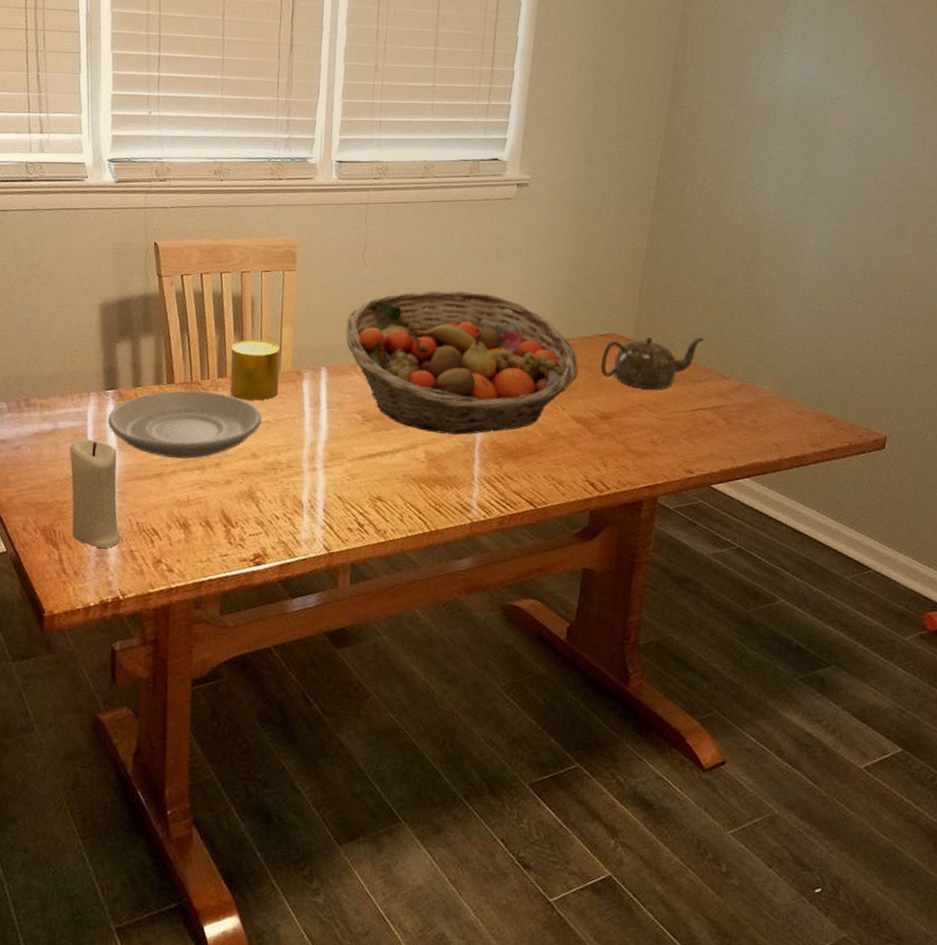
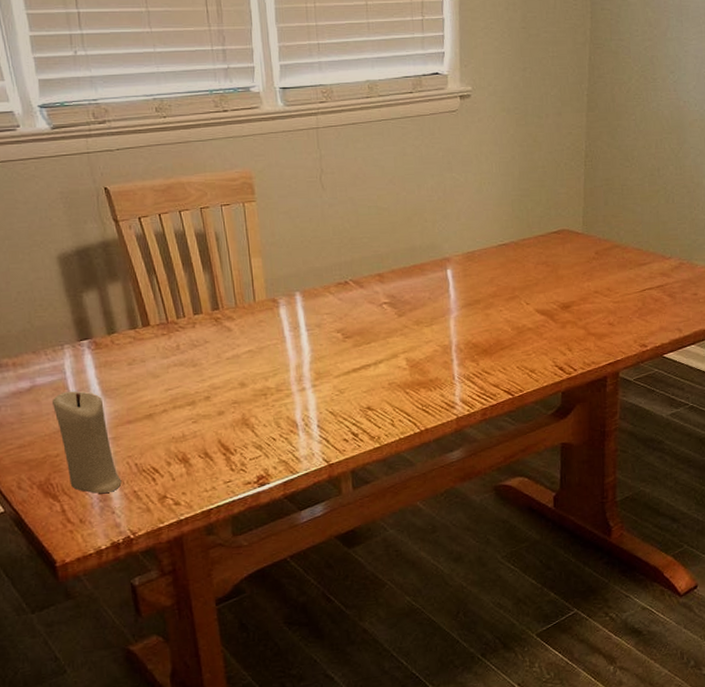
plate: present [108,390,262,459] -> none [87,329,245,398]
cup: present [230,339,280,401] -> none [202,273,256,333]
fruit basket: present [346,290,578,435] -> none [313,204,537,341]
teapot: present [600,337,704,389] -> none [556,224,645,276]

